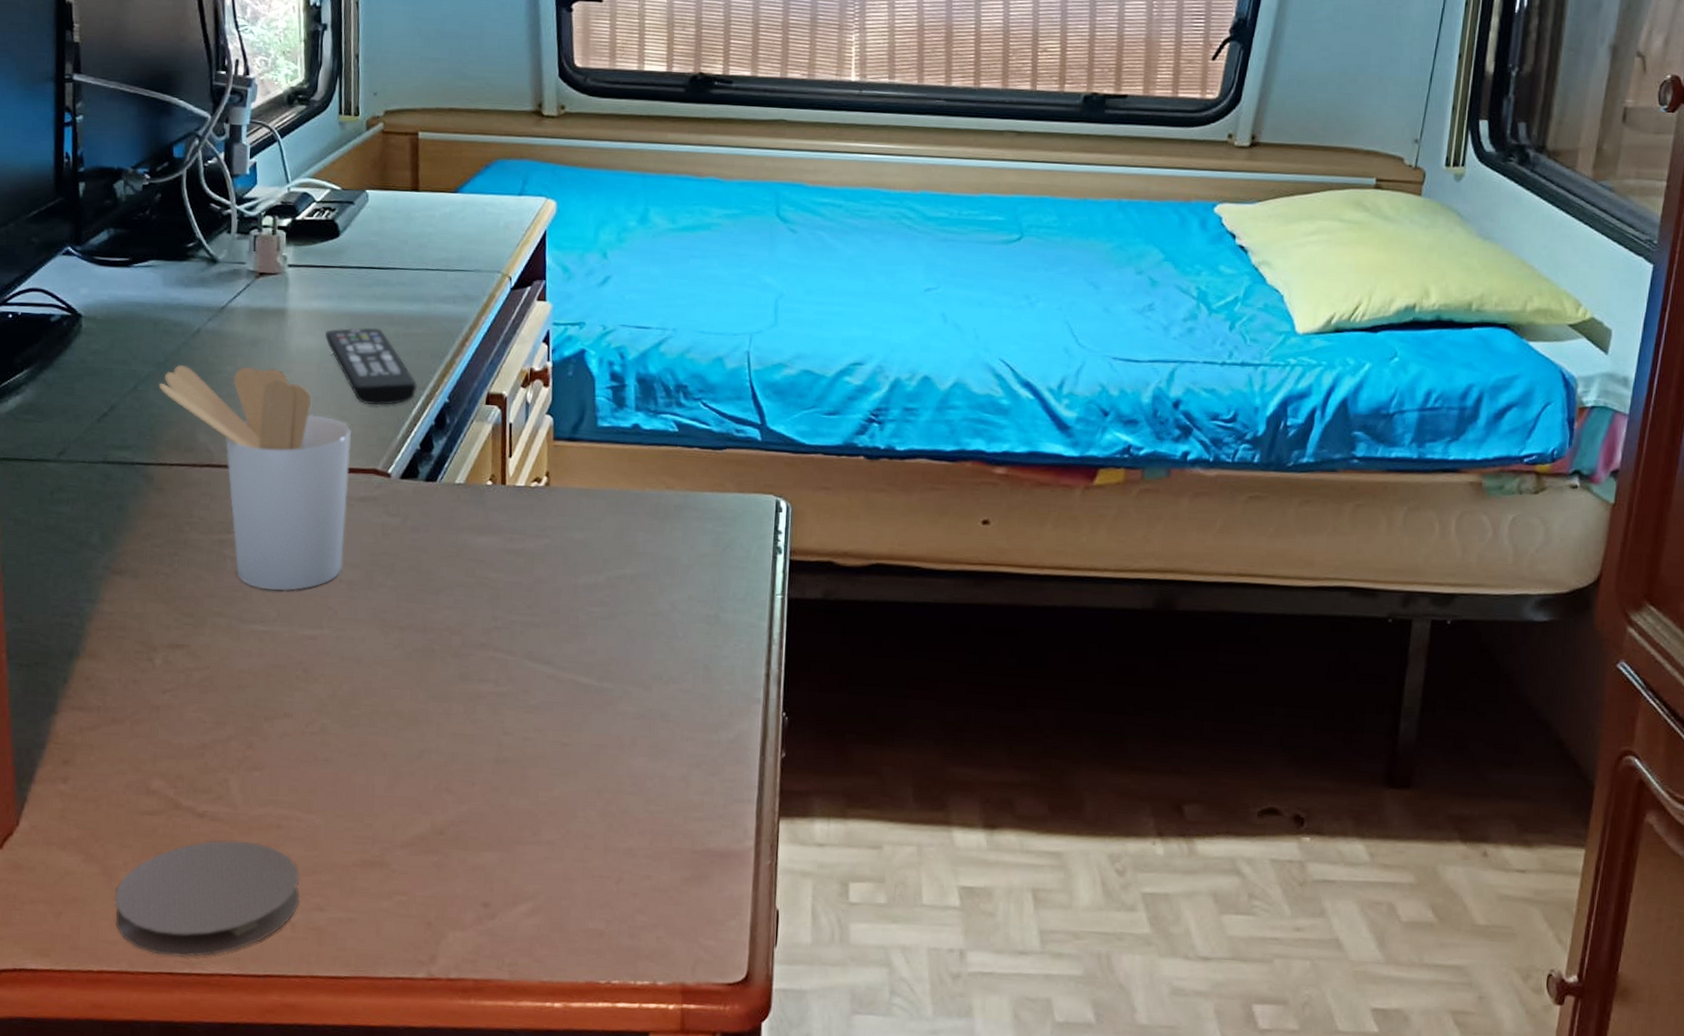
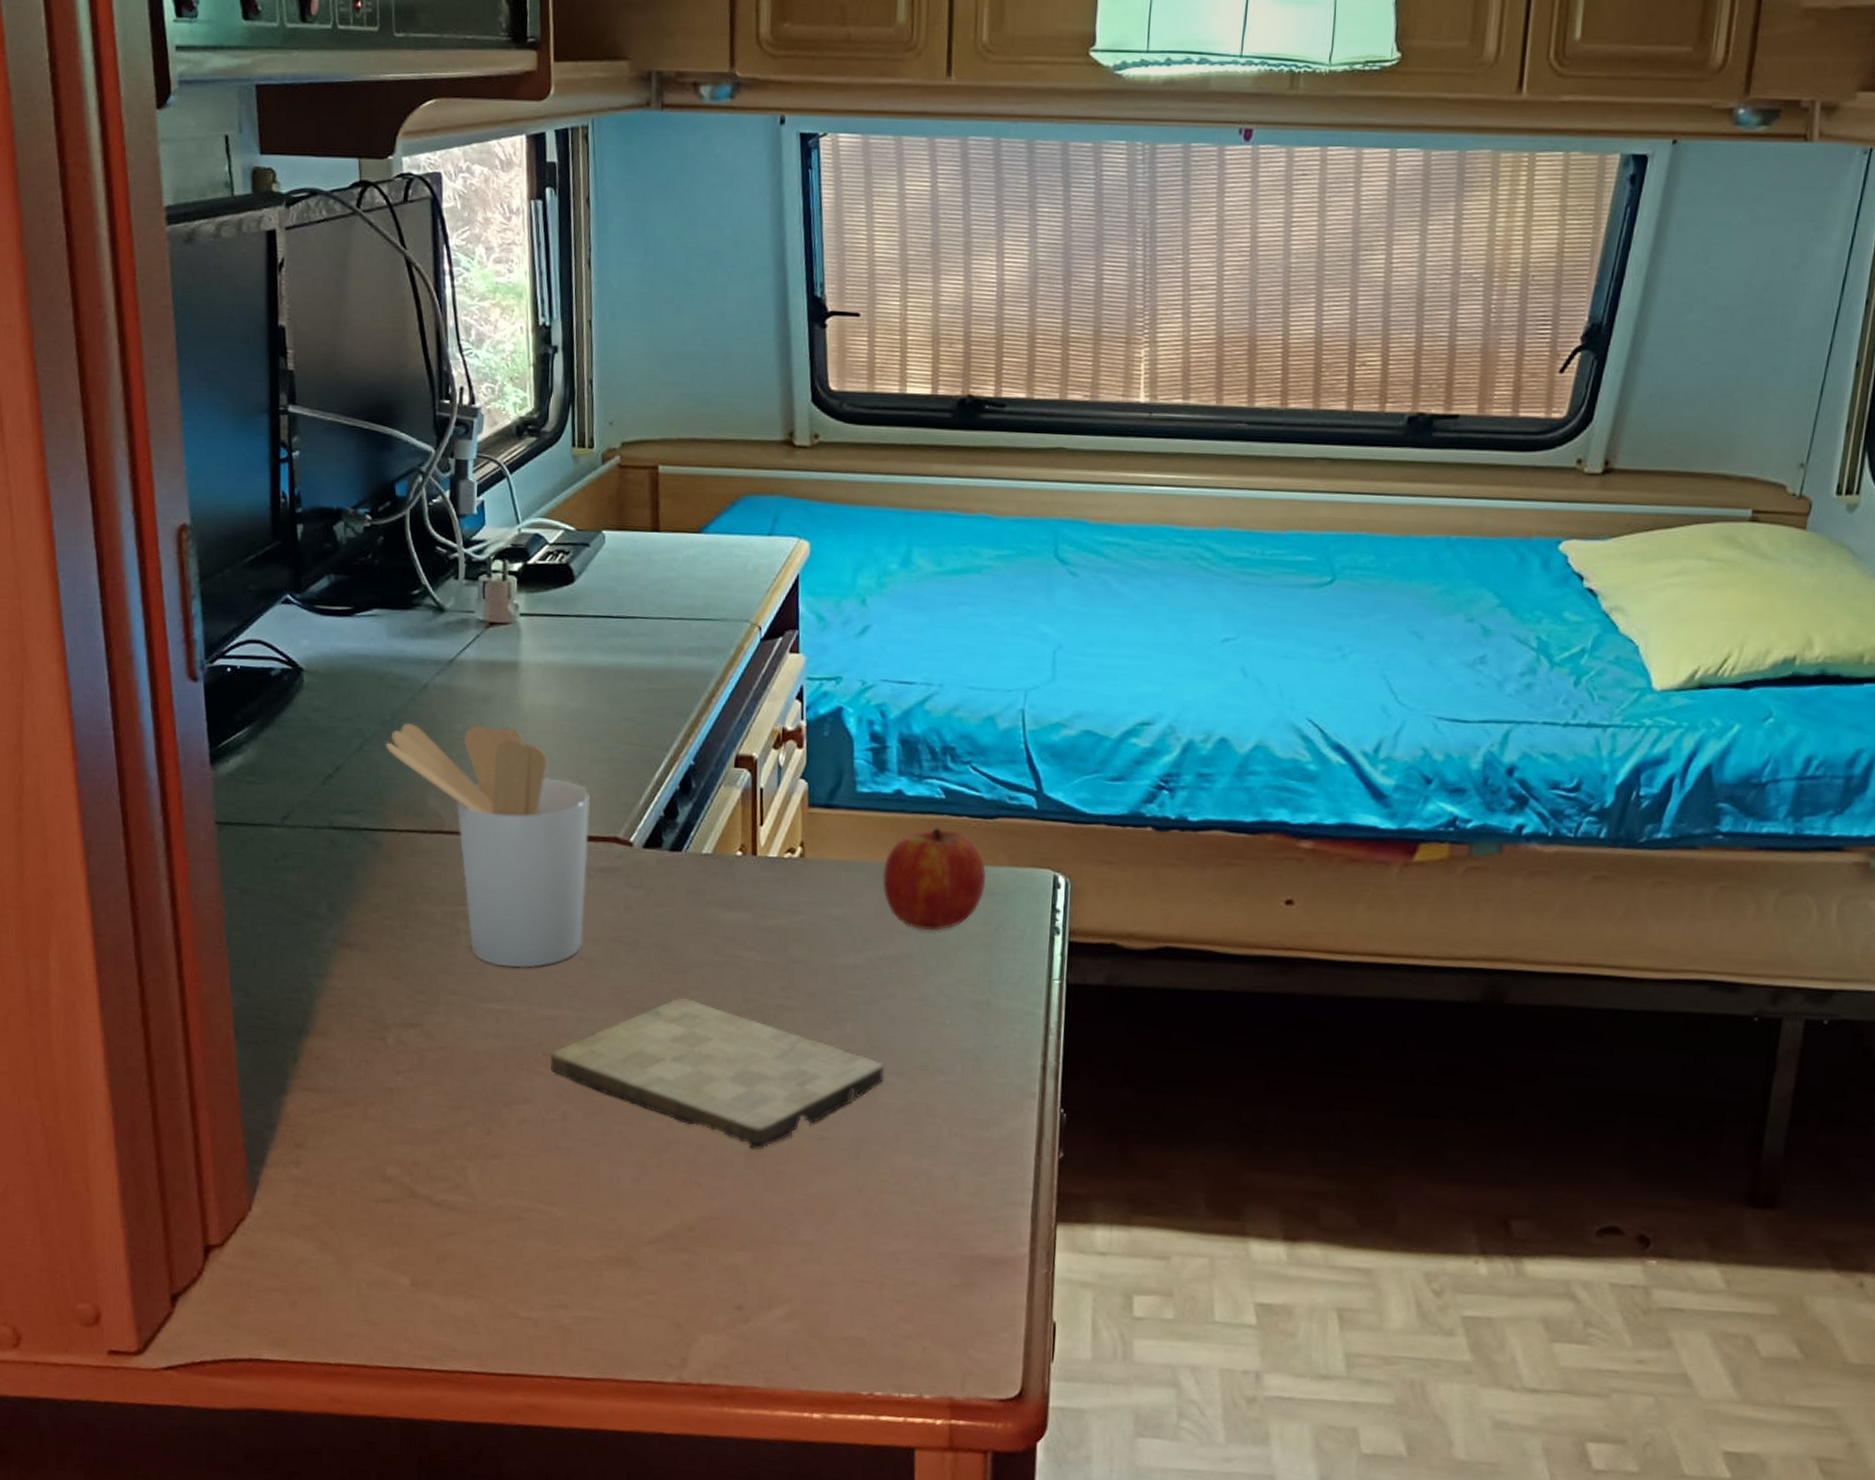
coaster: present [115,840,300,957] -> none [351,1231,543,1352]
cutting board: none [310,617,622,757] -> present [550,998,885,1150]
remote control: present [324,327,418,405] -> none [560,682,661,768]
fruit: none [620,458,715,552] -> present [882,828,986,931]

